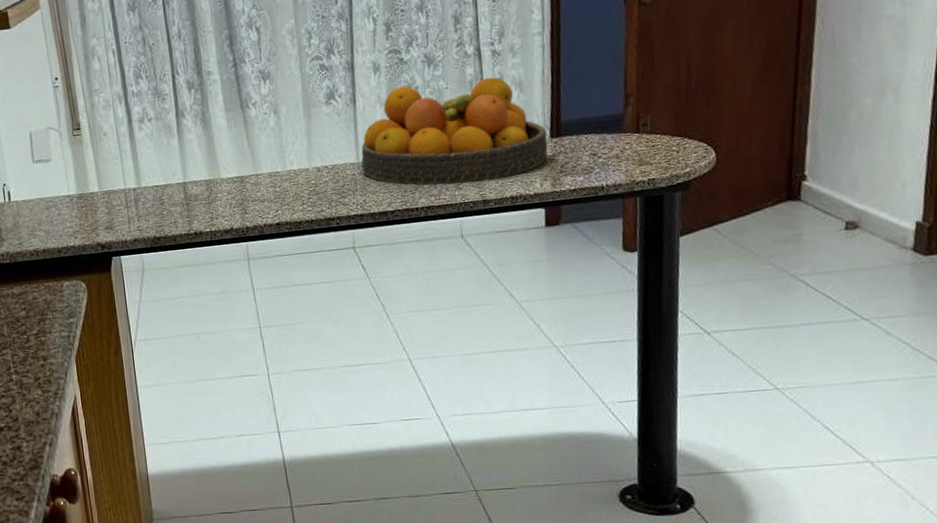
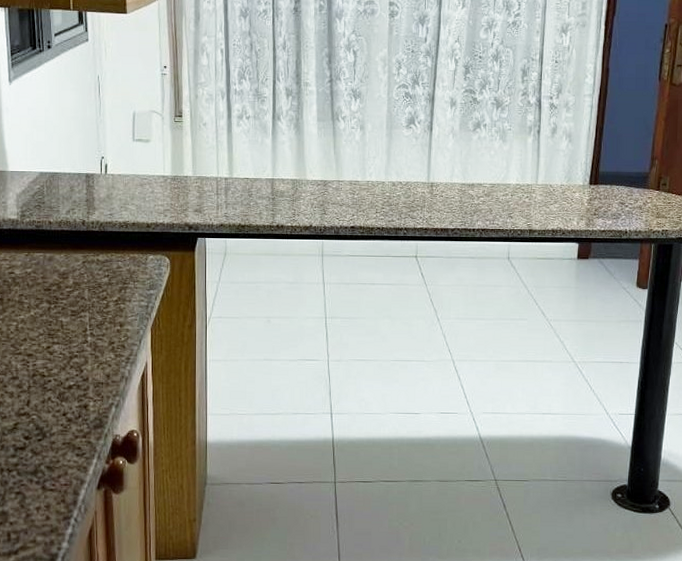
fruit bowl: present [361,77,548,185] -> none [432,122,587,213]

